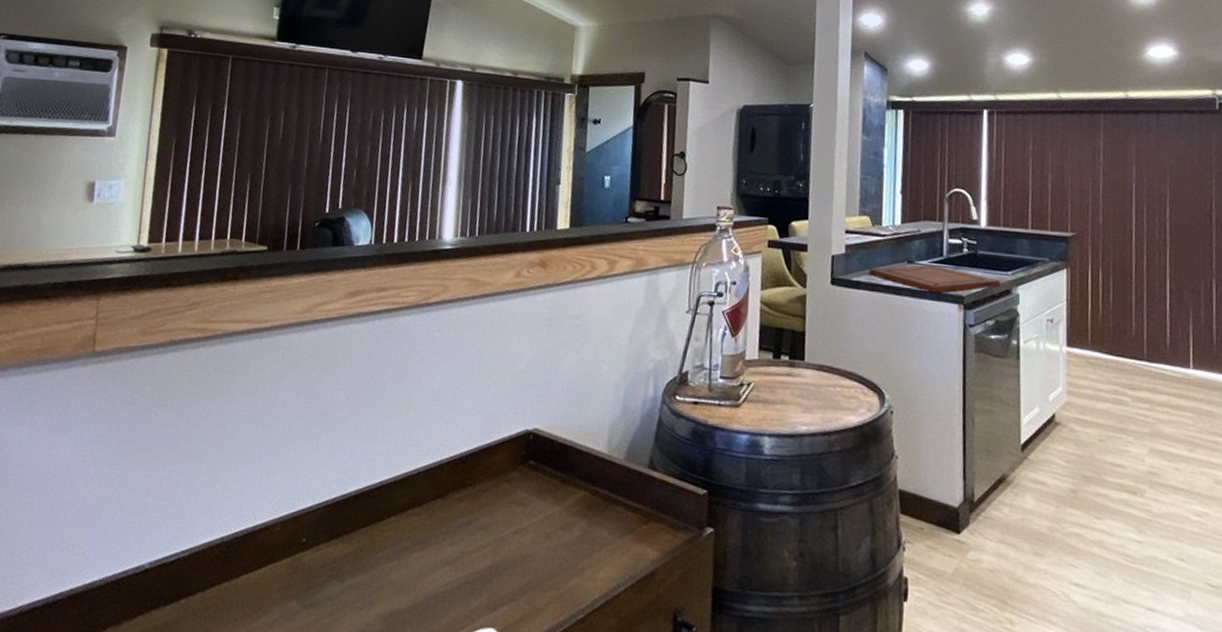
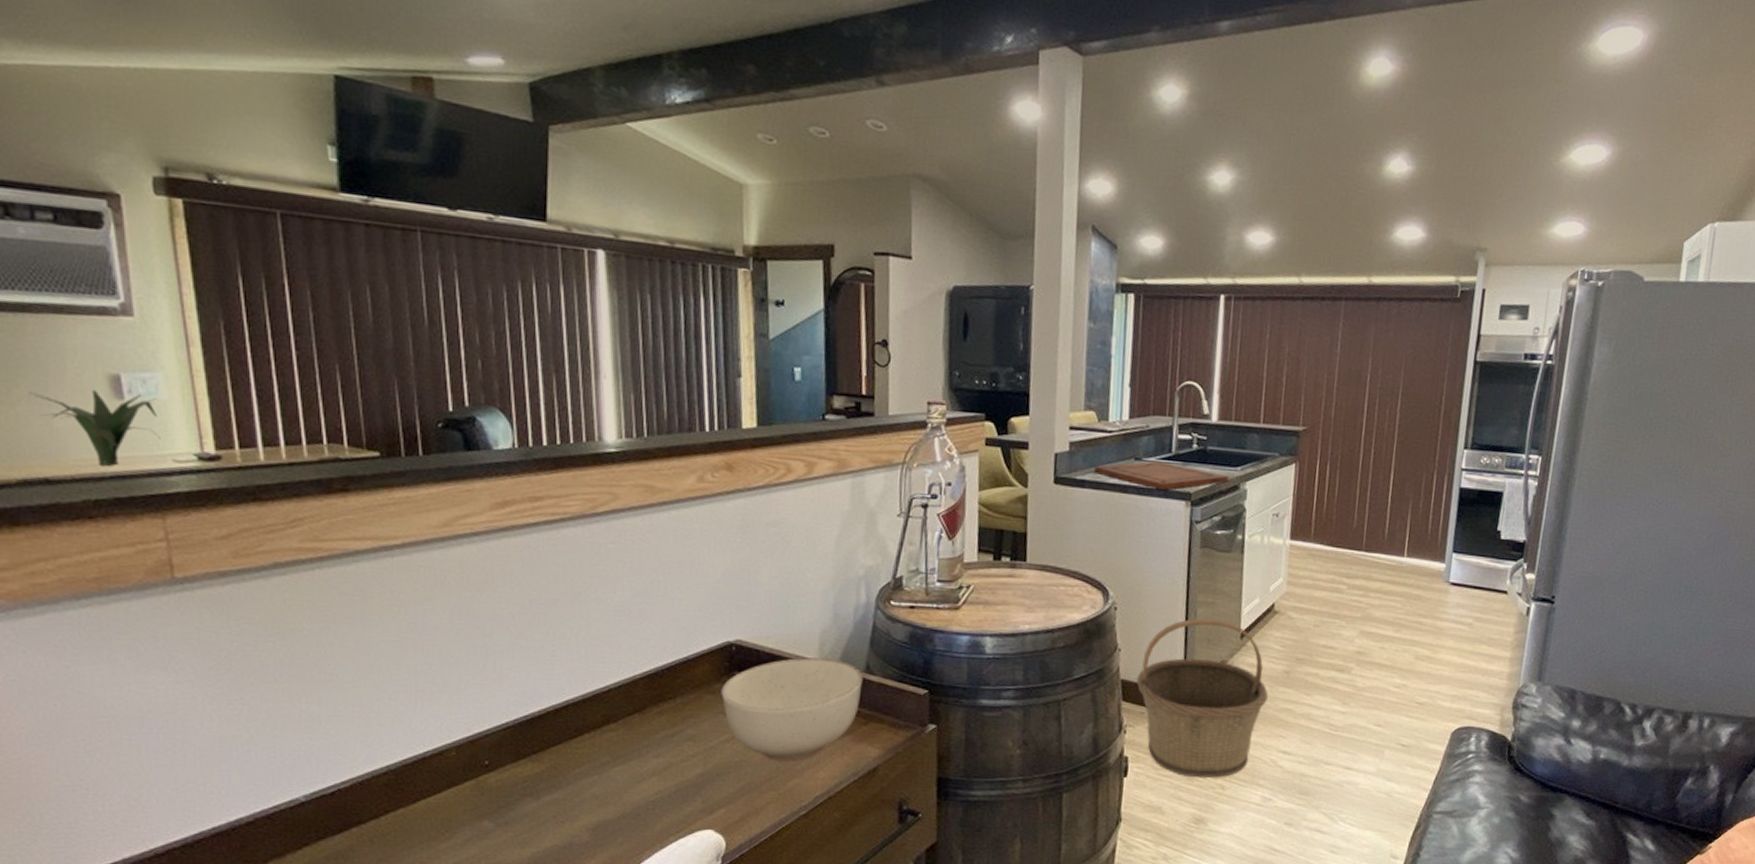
plant: none [31,193,116,256] -> present [30,389,161,468]
bowl: none [515,449,647,559] -> present [721,657,863,761]
basket: none [915,426,1055,610] -> present [1137,618,1268,778]

